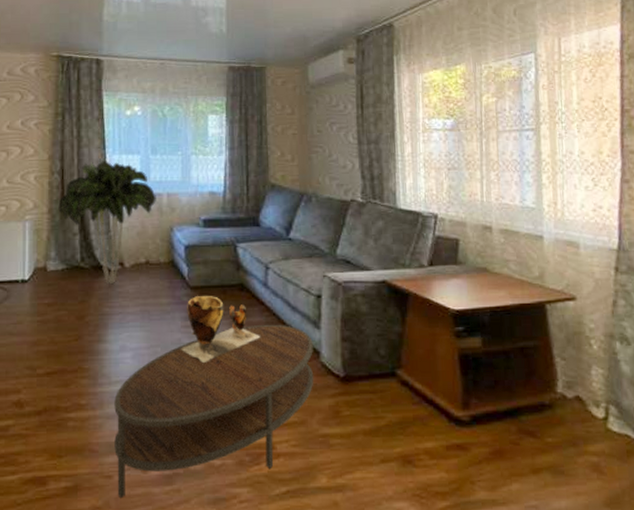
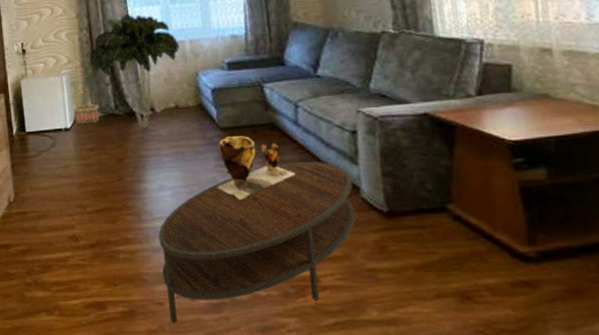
basket: none [34,238,63,277] -> present [73,89,100,125]

